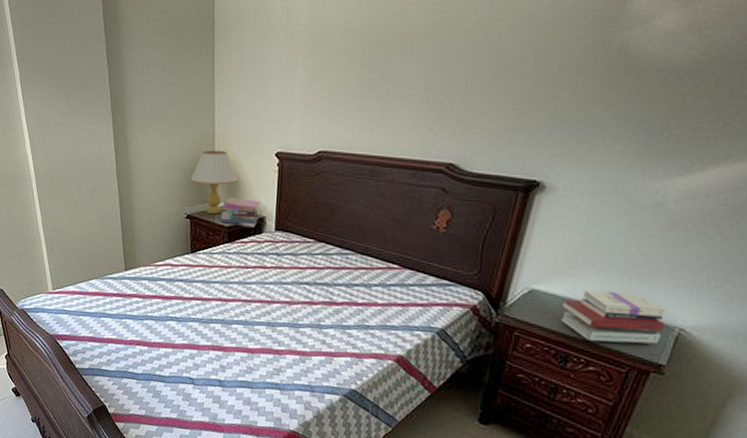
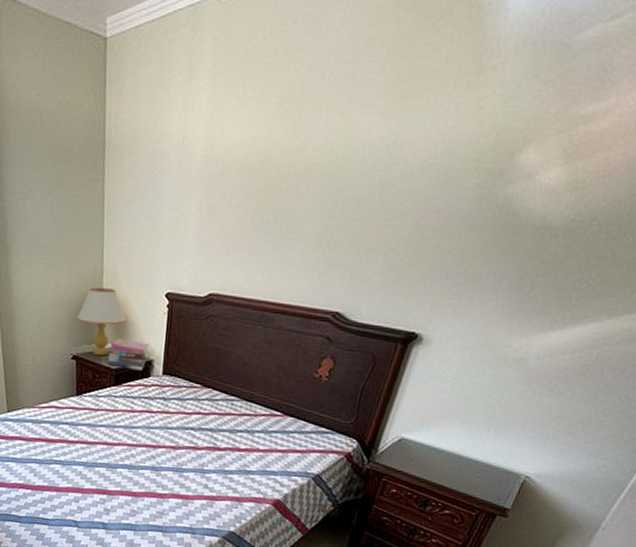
books: present [560,290,667,345] -> none [424,440,517,491]

